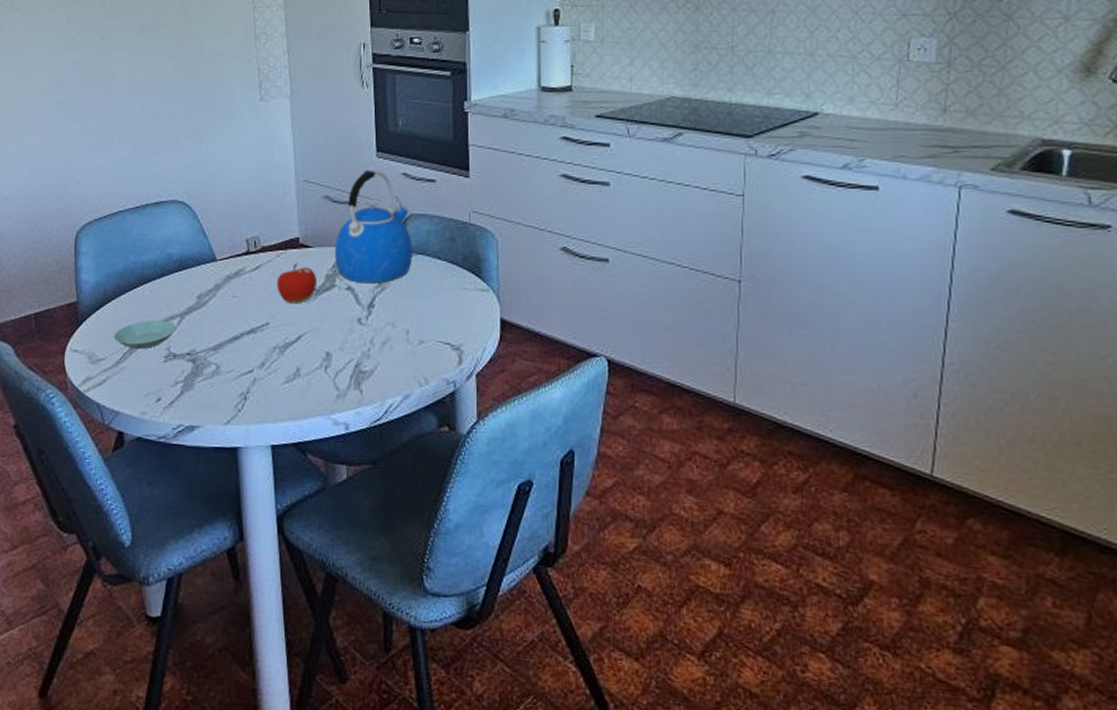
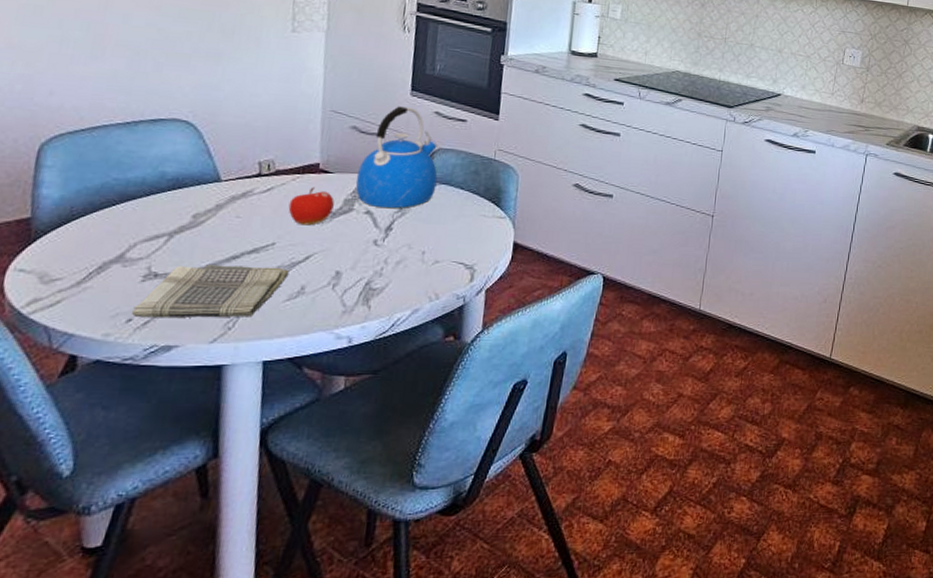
saucer: present [113,320,176,349] -> none [77,238,162,269]
dish towel: none [159,345,284,399] -> present [131,265,289,318]

